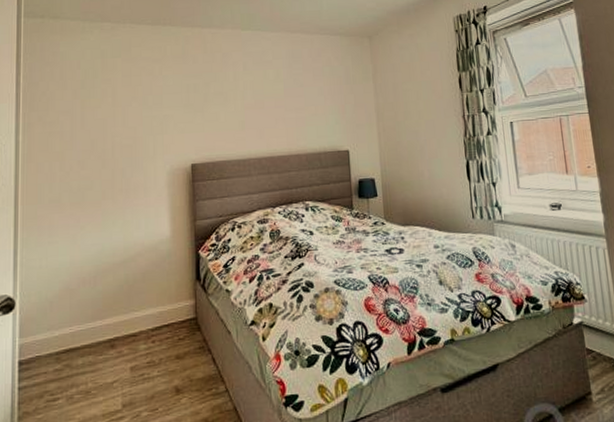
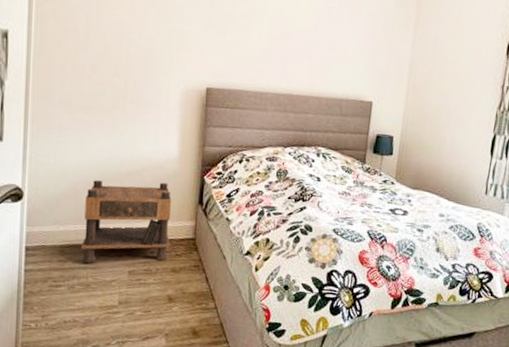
nightstand: none [77,264,172,366] -> present [80,180,171,263]

